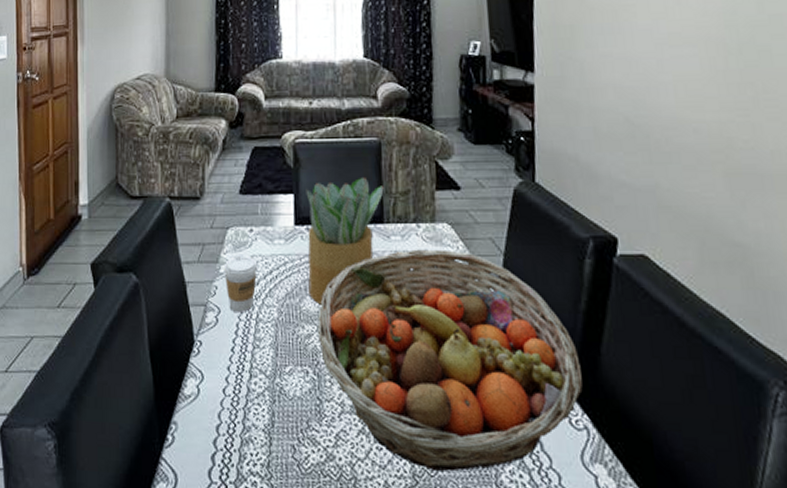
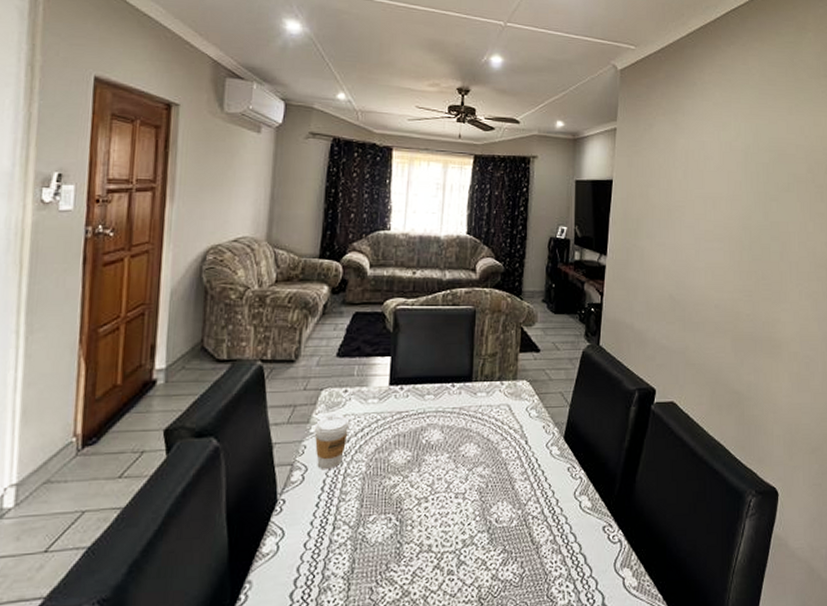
potted plant: present [306,176,384,305] -> none [398,340,475,457]
fruit basket: present [318,249,583,472] -> none [404,403,620,592]

